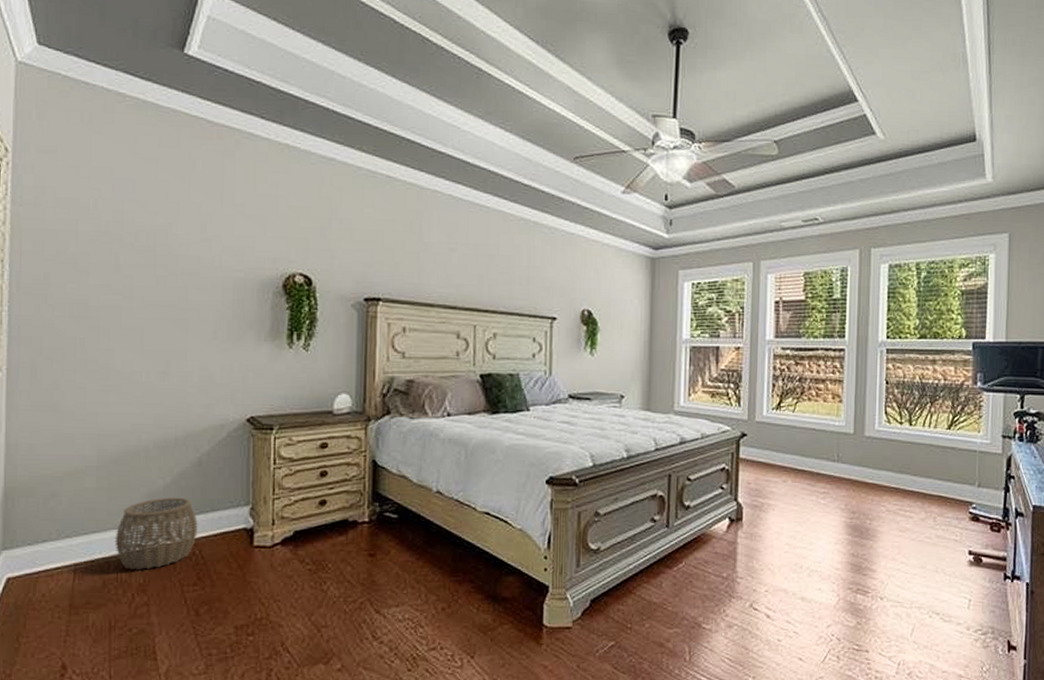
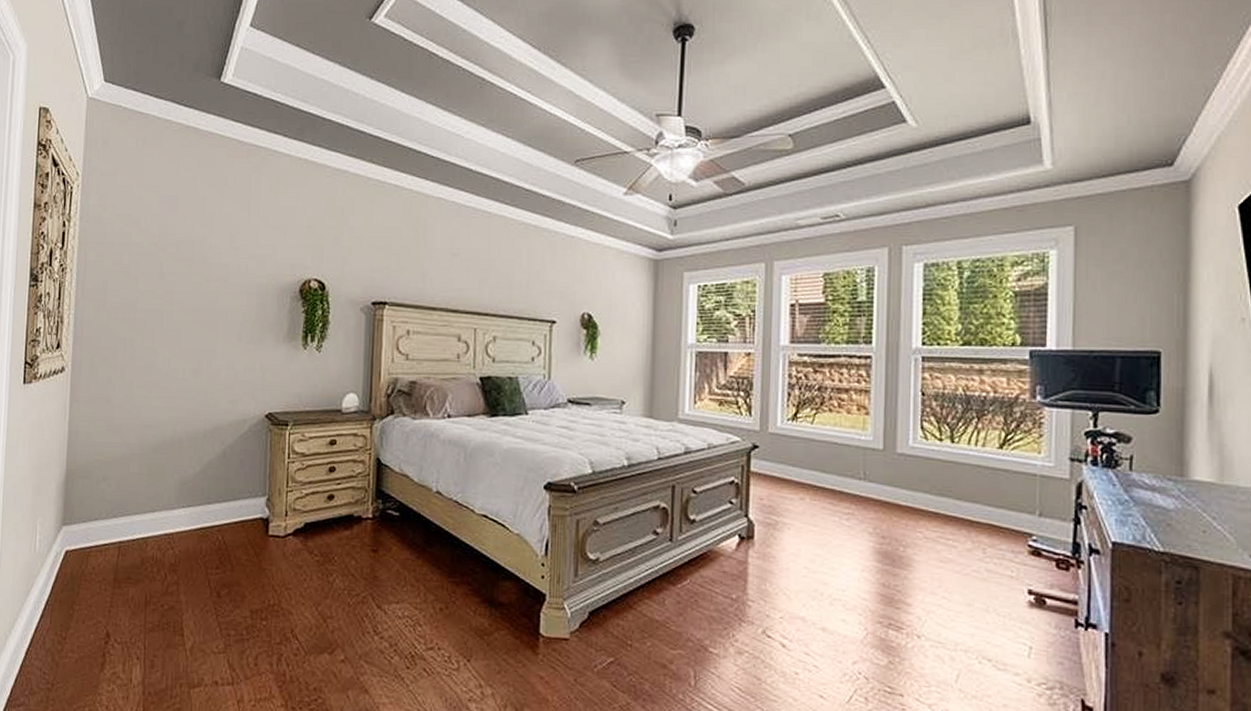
woven basket: present [114,497,198,570] -> none [152,485,221,551]

